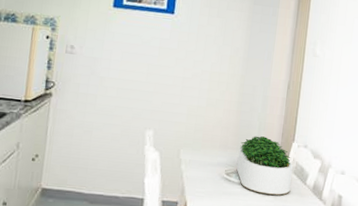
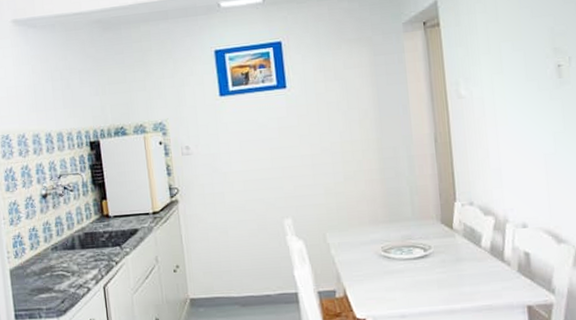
potted plant: present [236,136,293,196] -> none [391,201,464,266]

